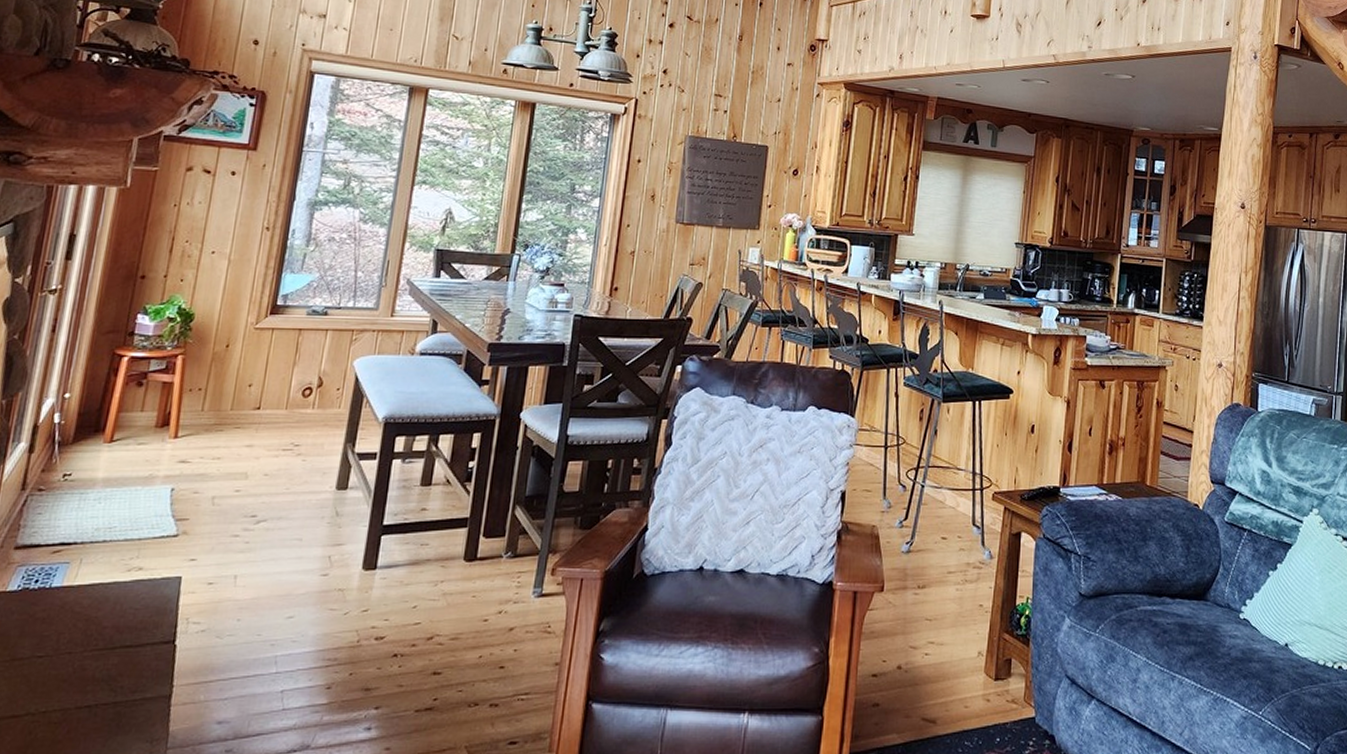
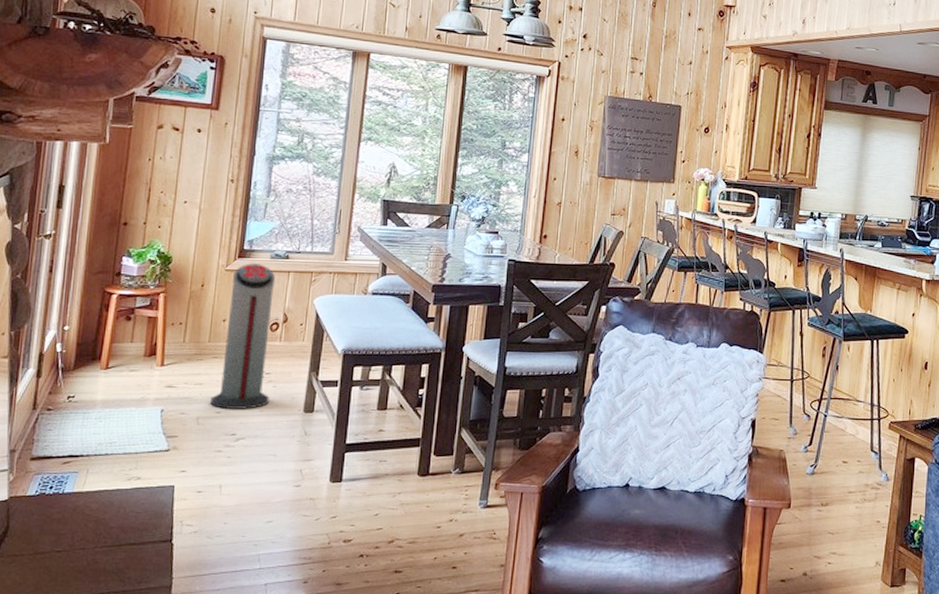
air purifier: none [229,321,312,487] -> present [210,263,276,409]

